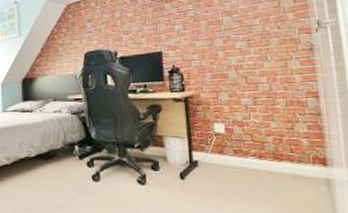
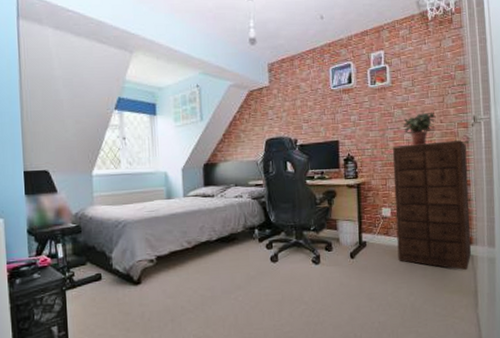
dresser: none [222,48,327,197] -> present [392,140,472,271]
potted plant: none [233,17,273,54] -> present [403,112,436,145]

